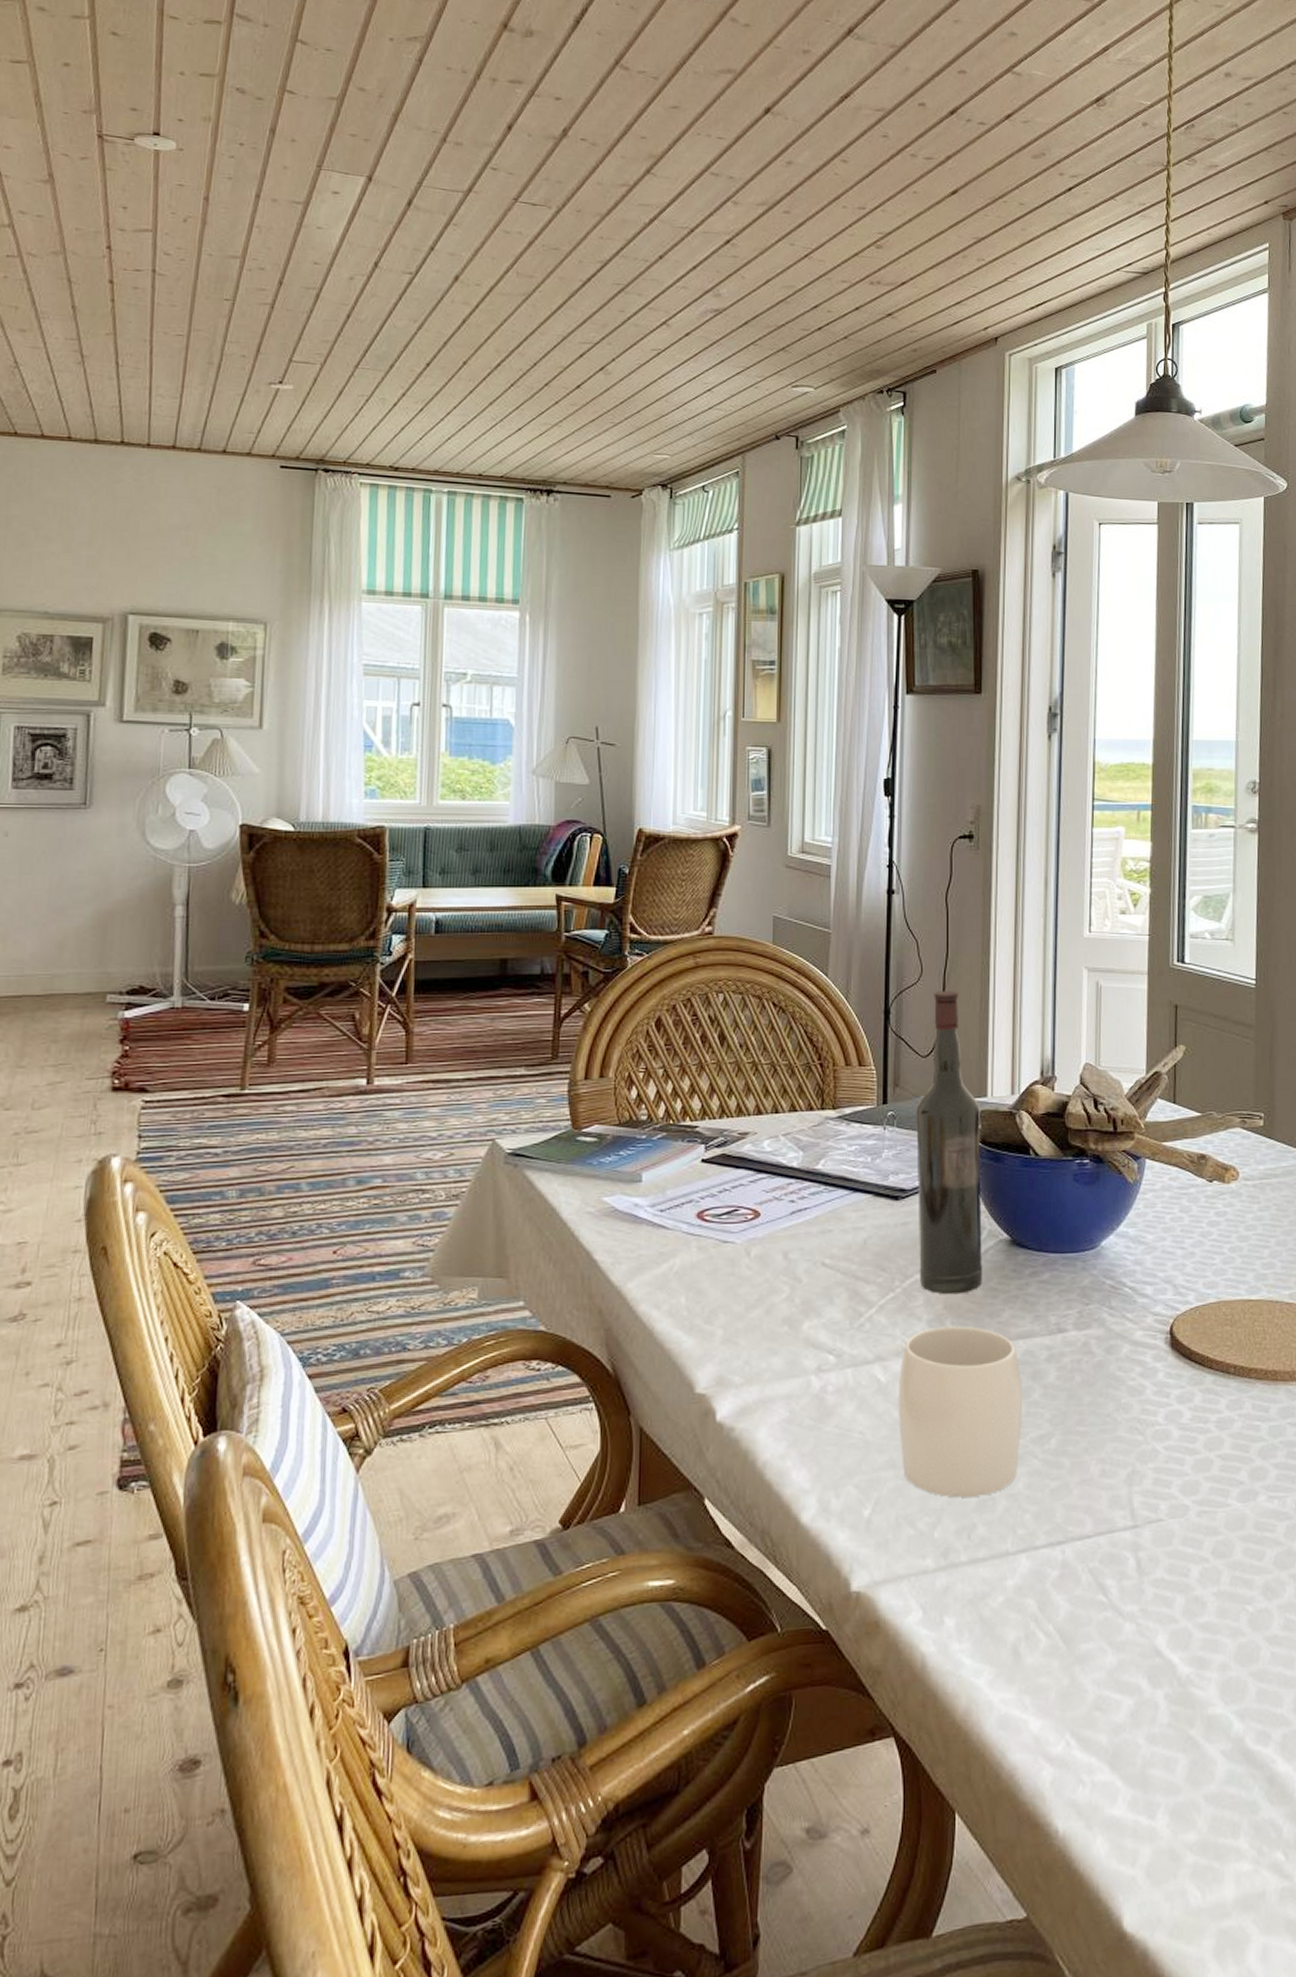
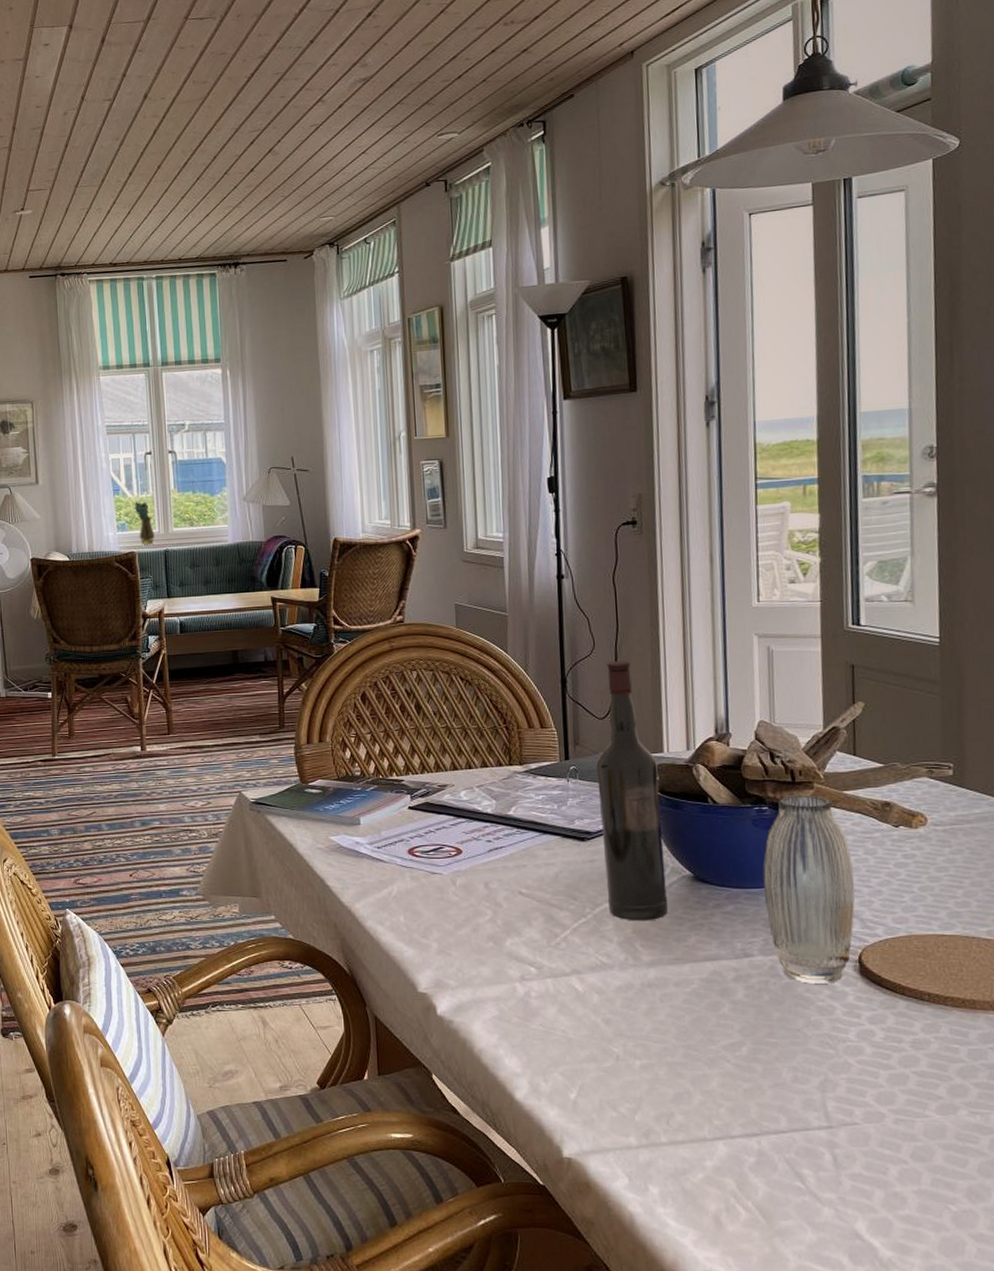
vase: none [390,761,414,819] -> present [134,500,155,545]
mug: present [897,1325,1023,1498] -> none [594,948,713,1090]
vase: none [1081,1146,1170,1360] -> present [762,795,855,984]

